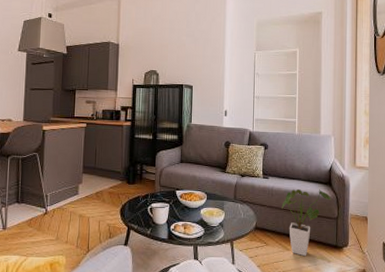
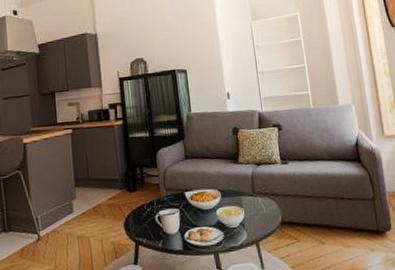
house plant: present [282,188,332,257] -> none [308,167,364,249]

